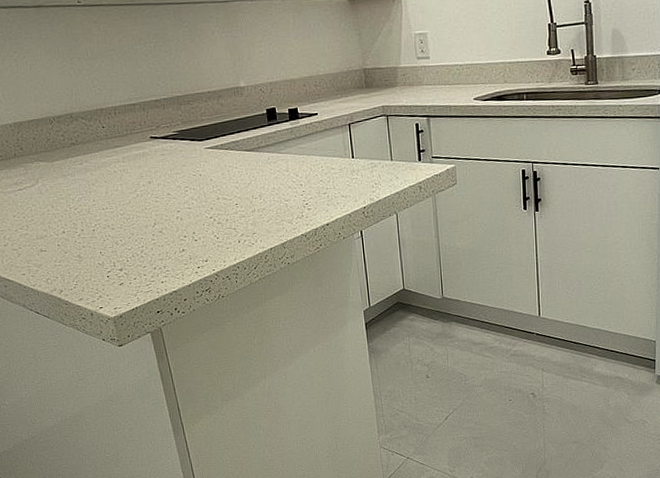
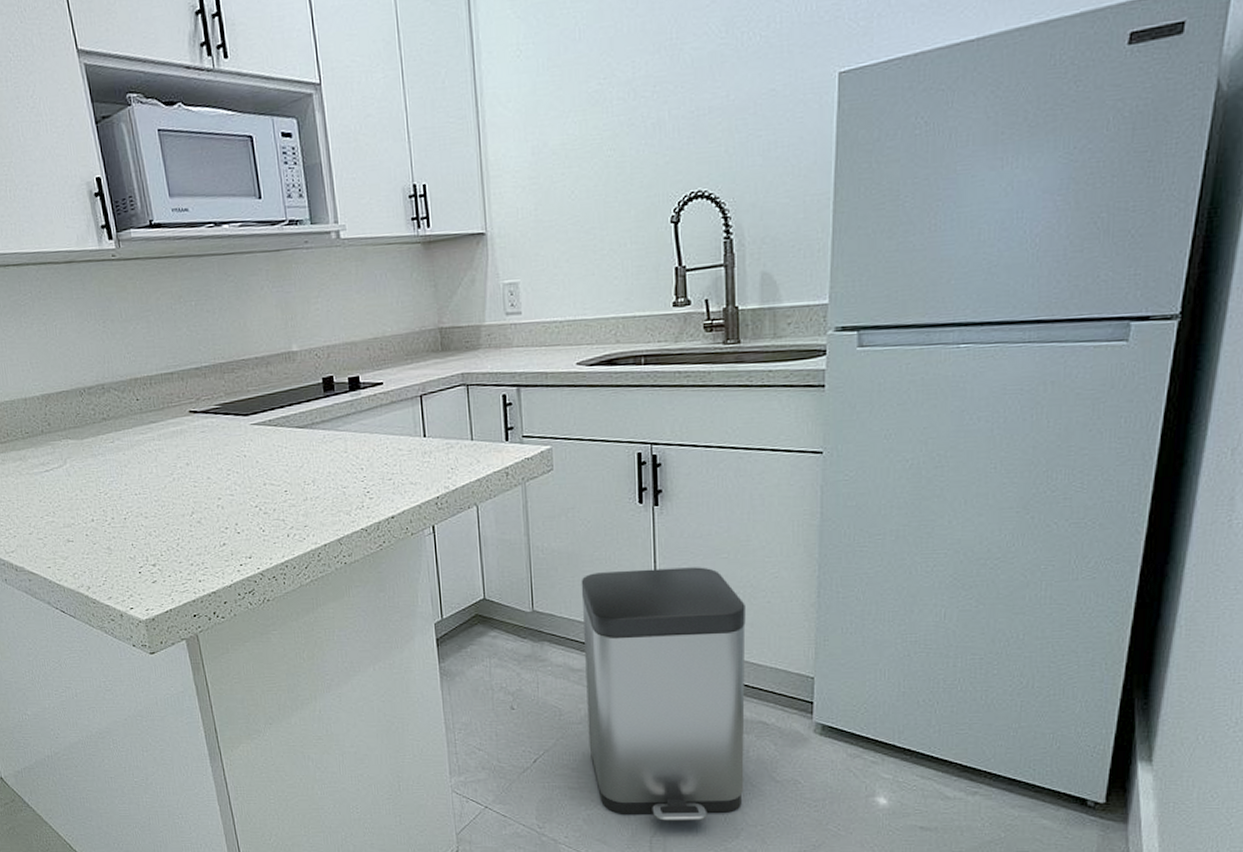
pedal bin: none [480,258,606,459] -> present [581,567,746,821]

